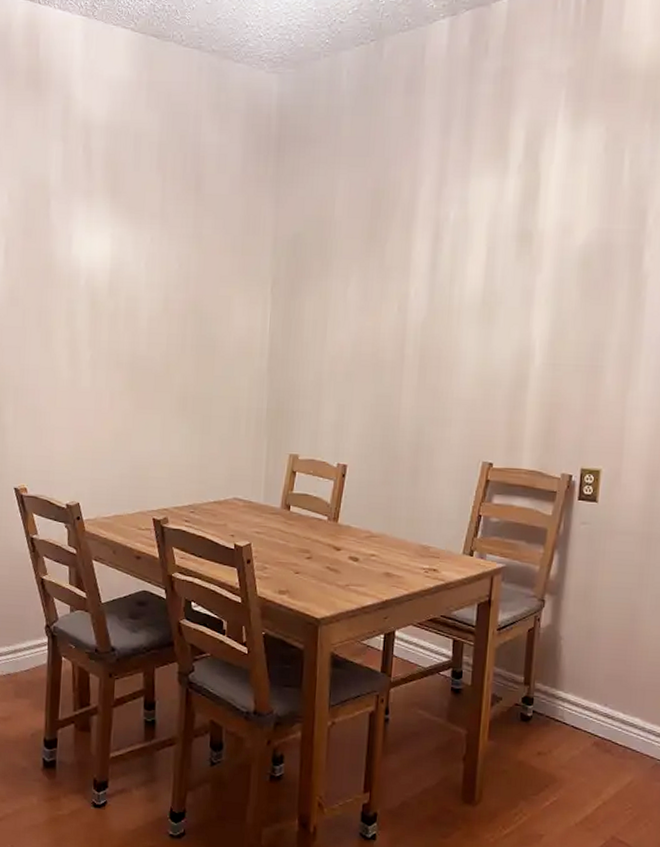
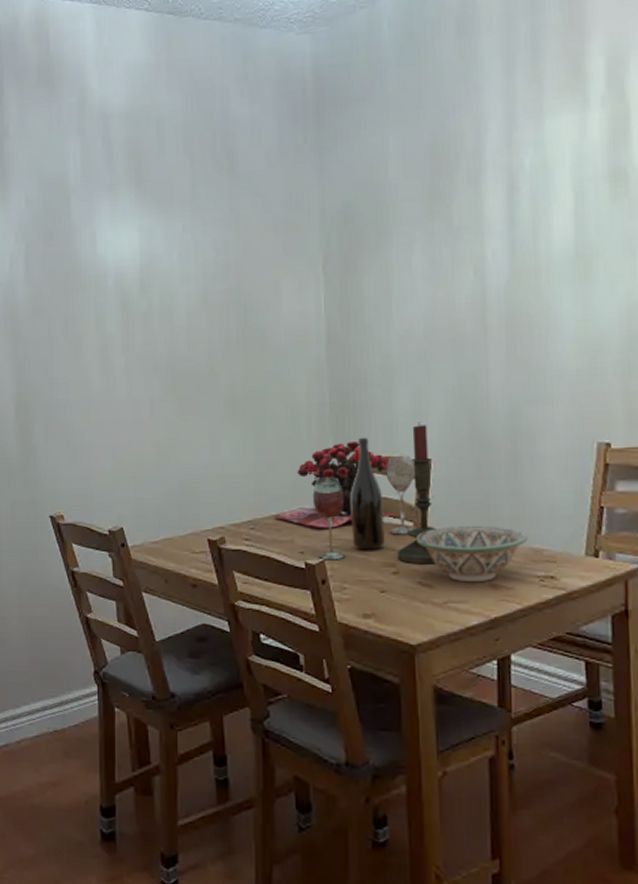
flower arrangement: none [211,444,315,516] -> present [273,441,398,528]
wineglass: none [245,472,273,544] -> present [312,477,345,560]
wine bottle: none [275,441,305,538] -> present [349,437,385,550]
wineglass: none [308,459,333,527] -> present [386,455,415,535]
candle: none [312,432,347,553] -> present [397,422,437,565]
decorative bowl: none [328,522,419,571] -> present [415,525,528,583]

